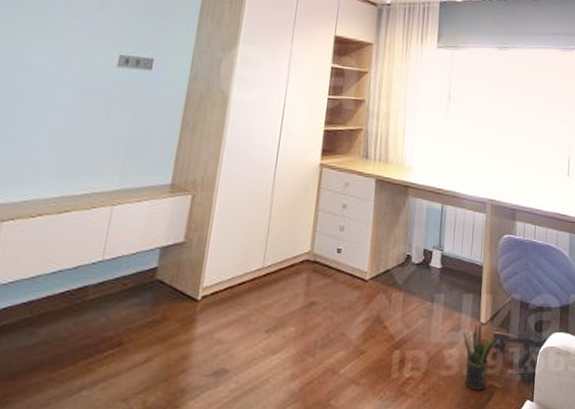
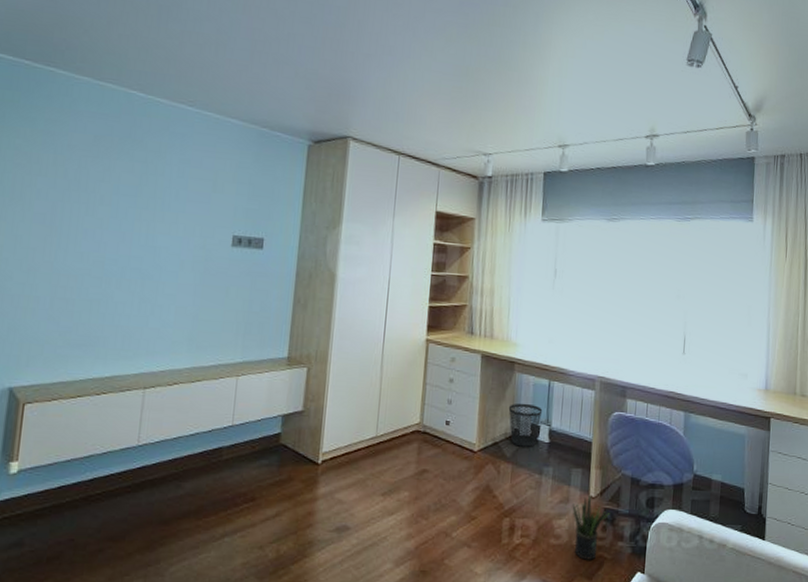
wastebasket: none [401,228,435,273] -> present [508,403,543,447]

